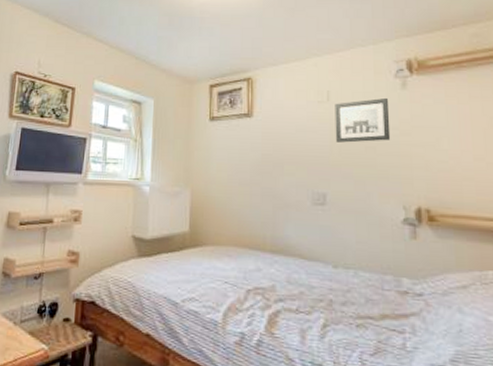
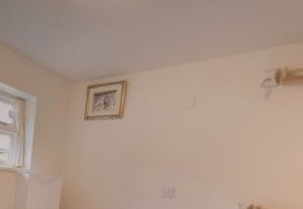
wall art: present [335,97,391,143] -> none [192,106,249,147]

